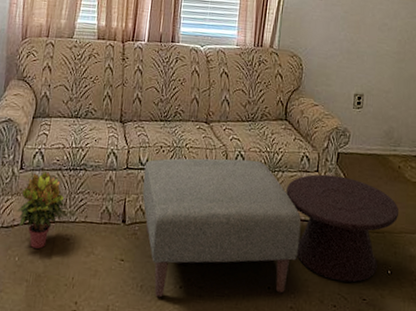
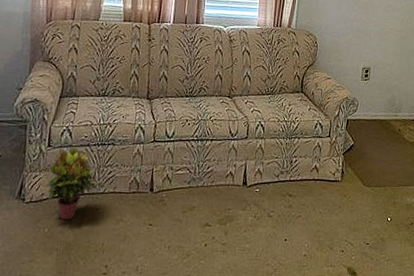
ottoman: present [142,158,301,298] -> none [169,128,315,256]
side table: present [286,174,400,283] -> none [301,139,399,230]

